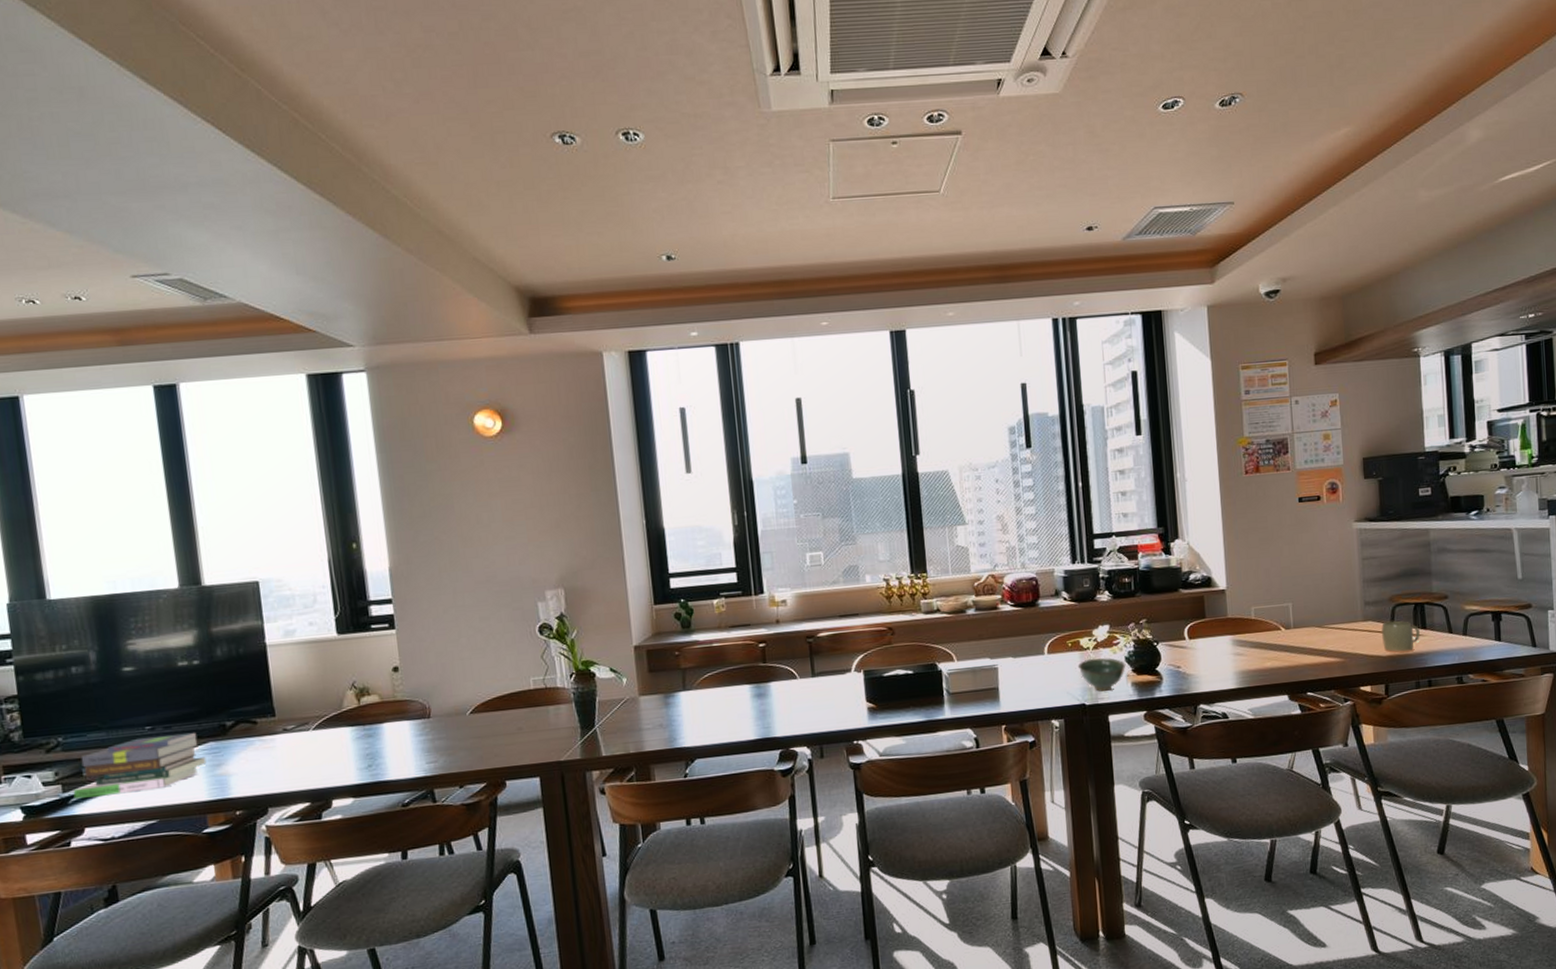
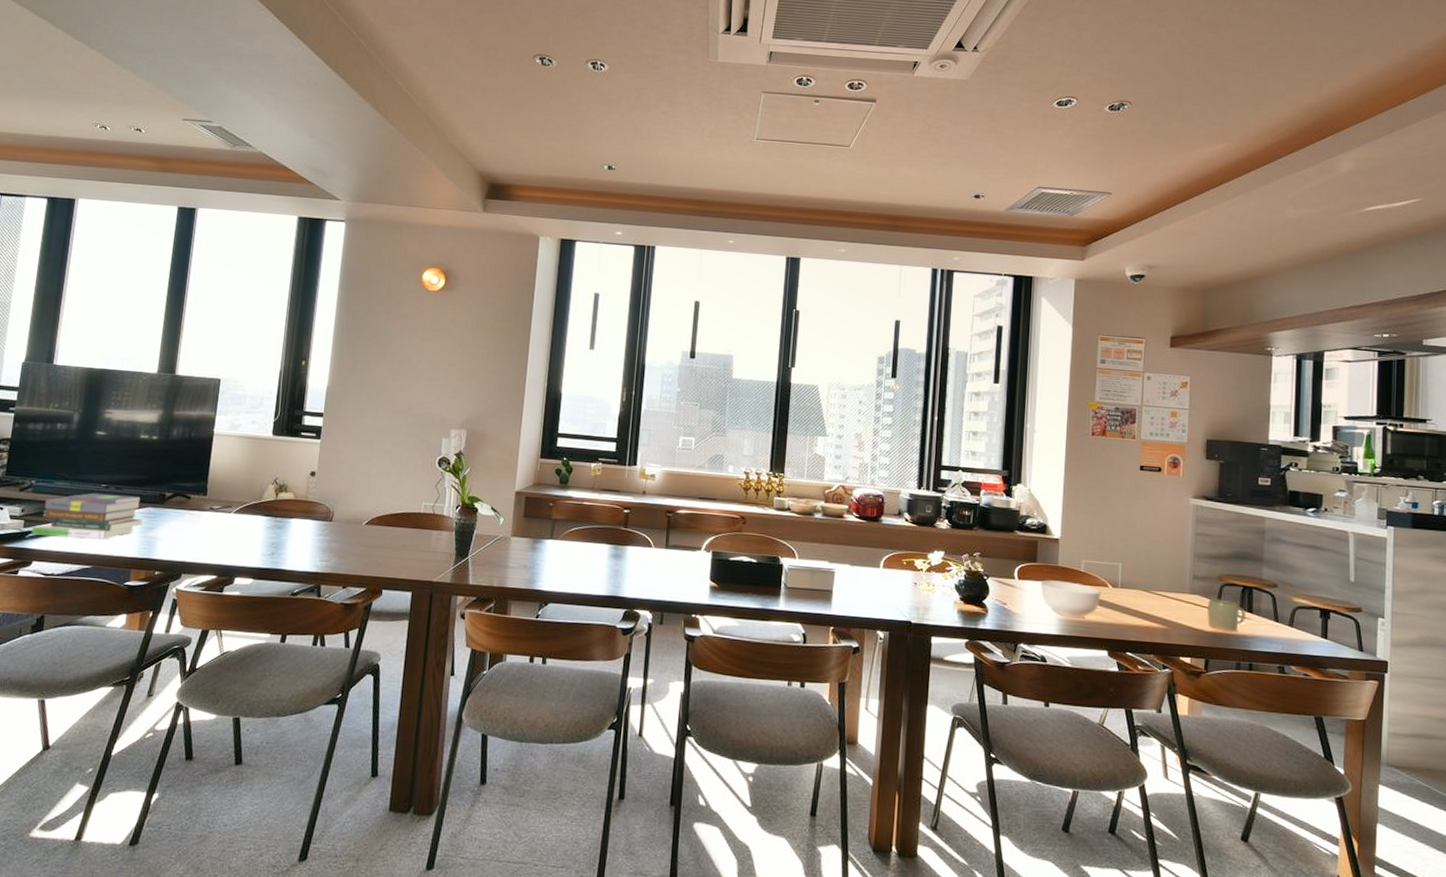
bowl: present [1077,658,1126,691] -> none [909,579,955,613]
bowl: none [1212,631,1275,669] -> present [1040,580,1101,619]

